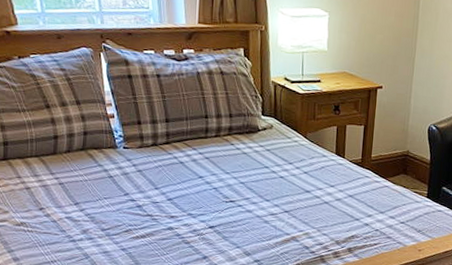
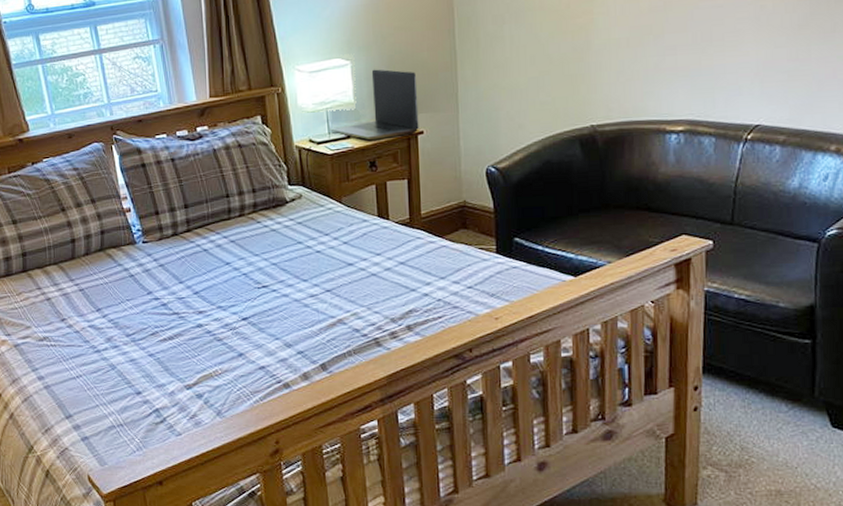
laptop computer: none [304,24,383,88] -> present [330,69,419,141]

